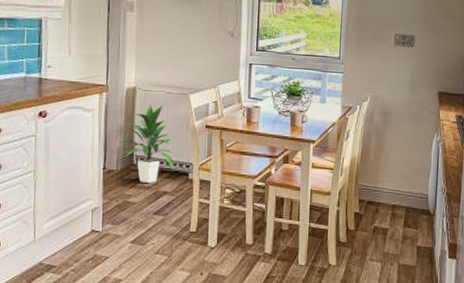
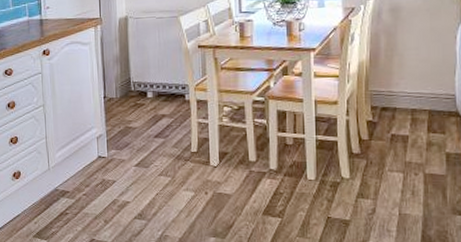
indoor plant: present [118,104,175,183] -> none [116,30,170,108]

